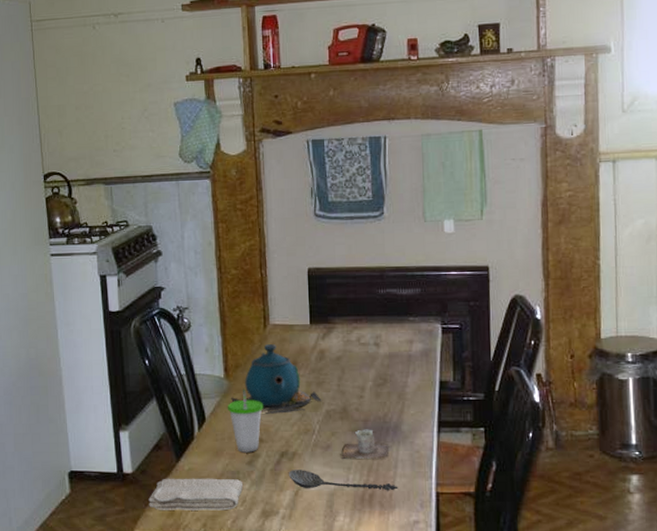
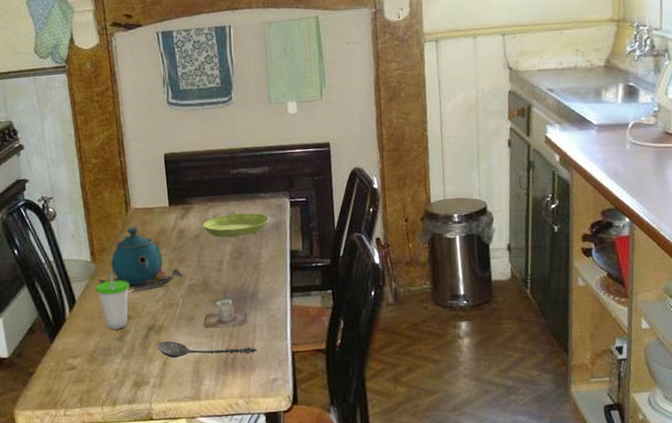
washcloth: present [148,478,244,511] -> none [26,355,115,390]
saucer: none [345,337,419,362] -> present [202,213,270,238]

